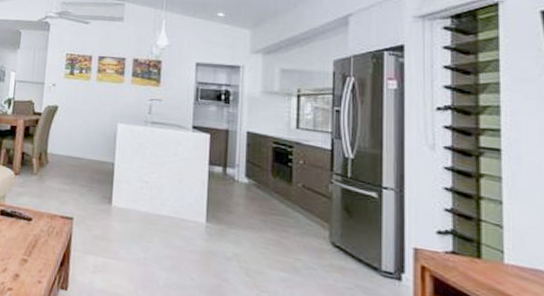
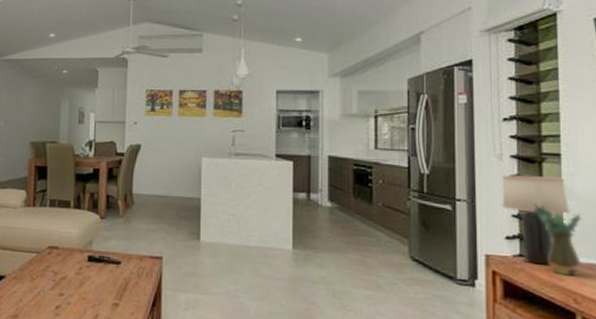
table lamp: none [433,166,512,266] -> present [501,175,571,265]
vase: none [470,200,524,281] -> present [534,204,582,277]

